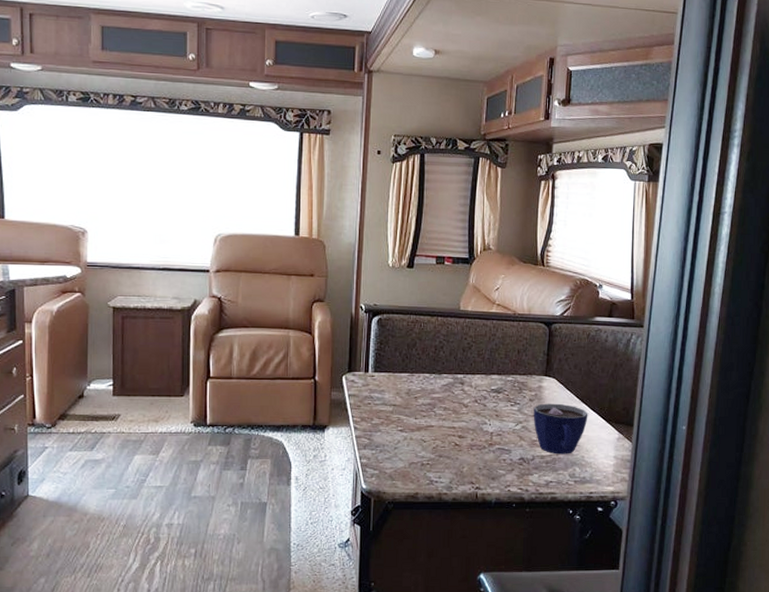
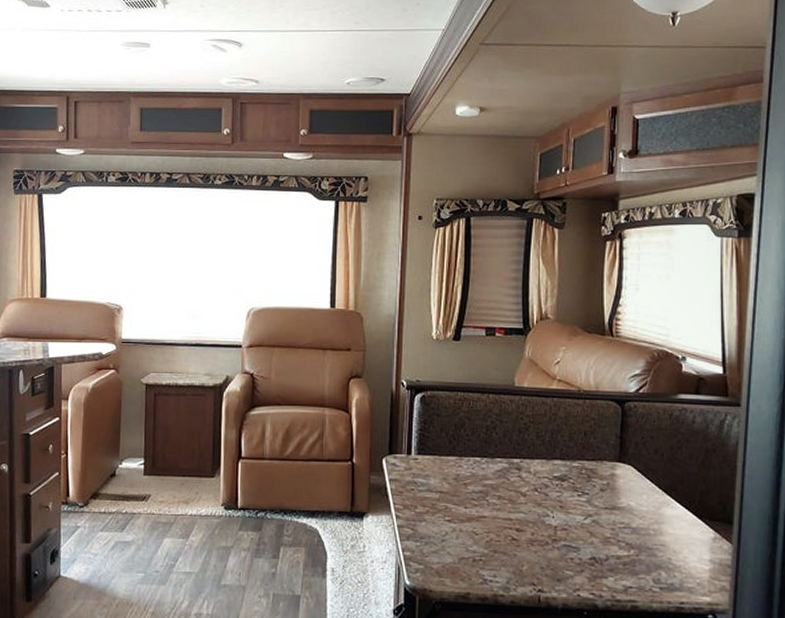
cup: present [533,403,588,454] -> none [605,494,674,555]

